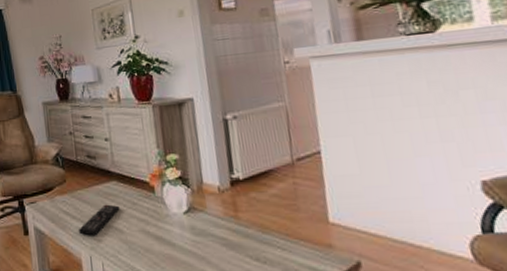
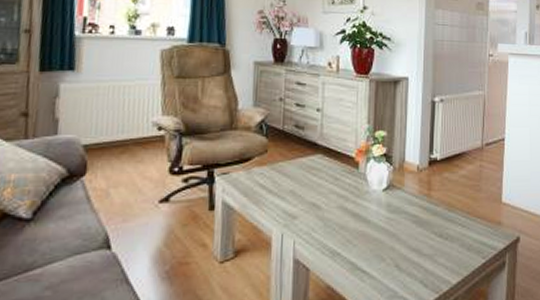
remote control: present [79,204,120,236] -> none [274,178,321,212]

